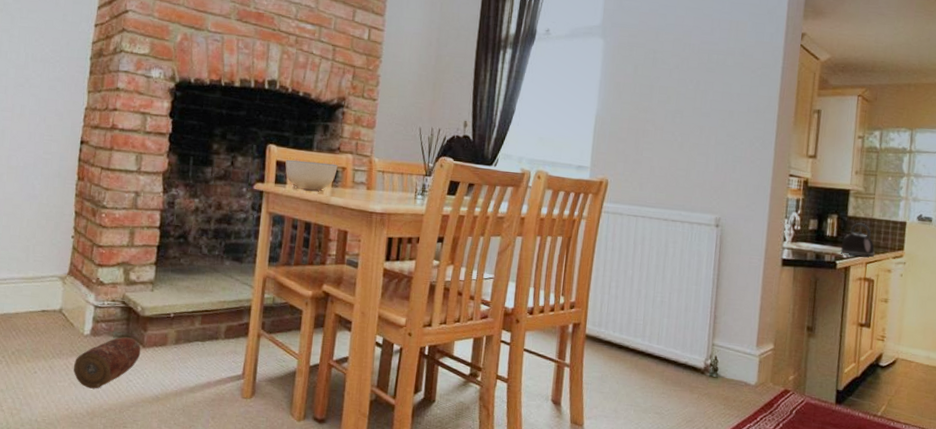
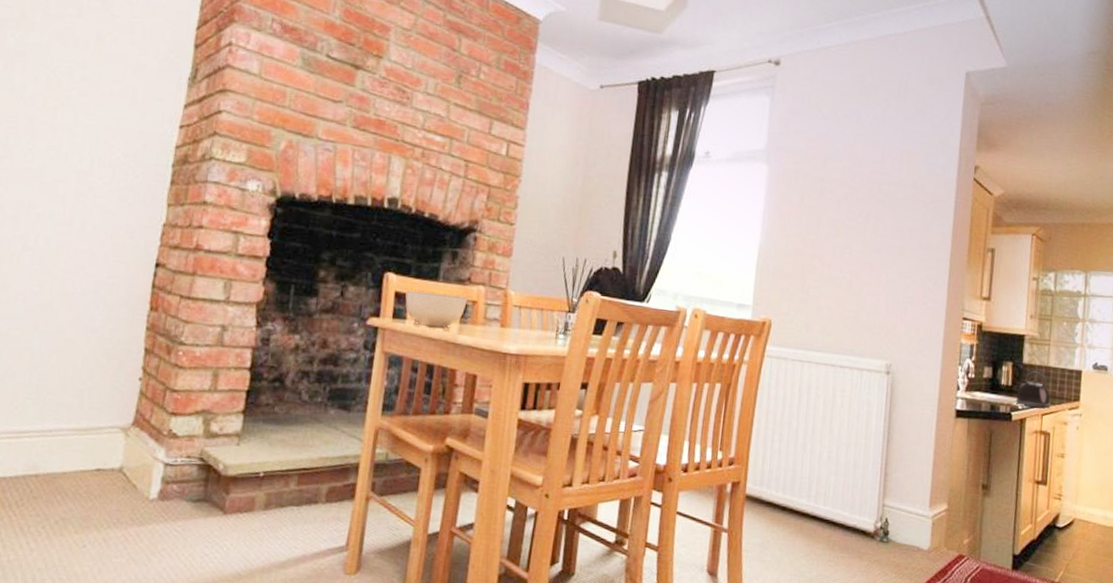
decorative log: present [73,337,141,389] -> none [134,501,222,566]

